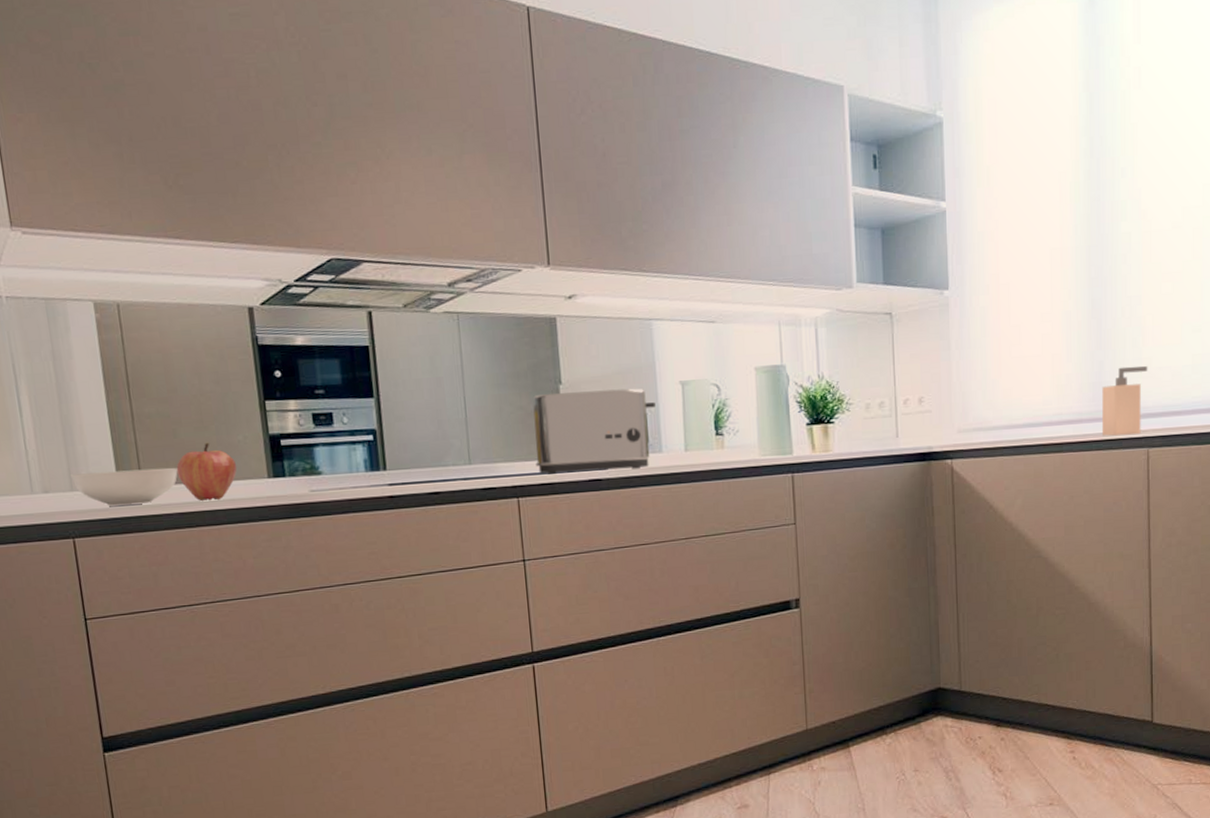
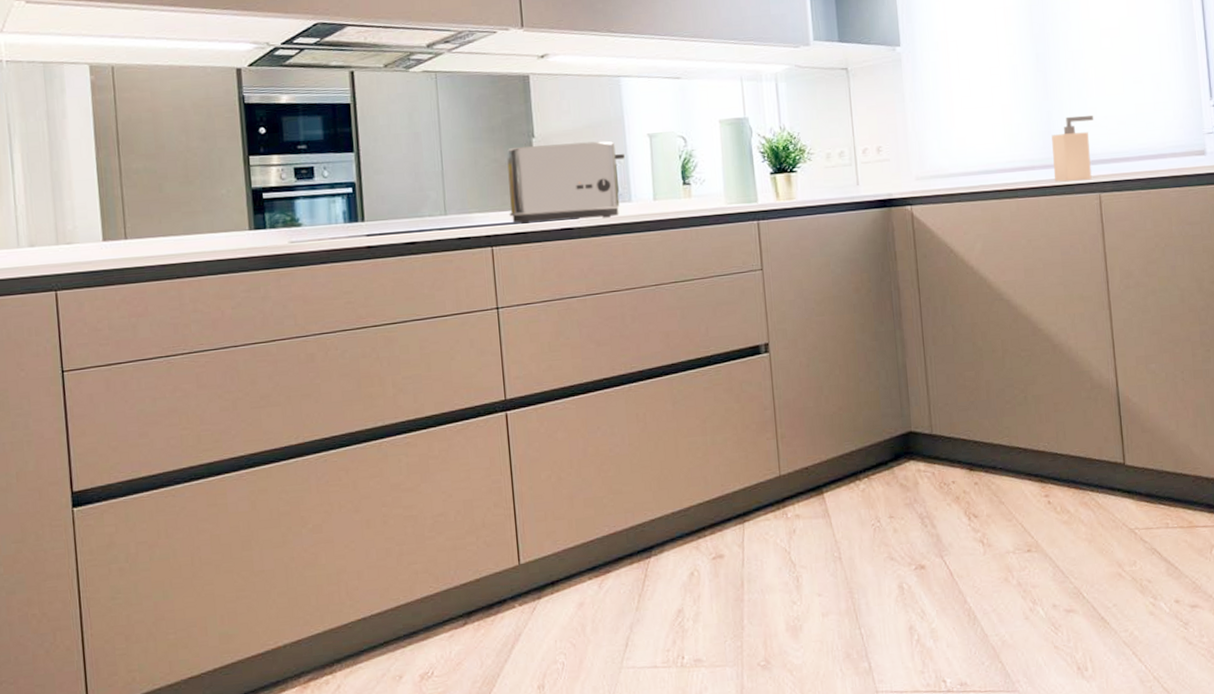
bowl: present [69,467,178,506] -> none [56,221,162,259]
fruit: present [176,442,237,502] -> none [160,196,220,254]

